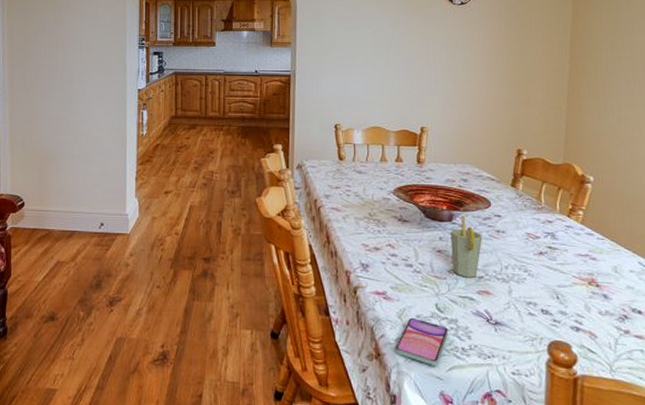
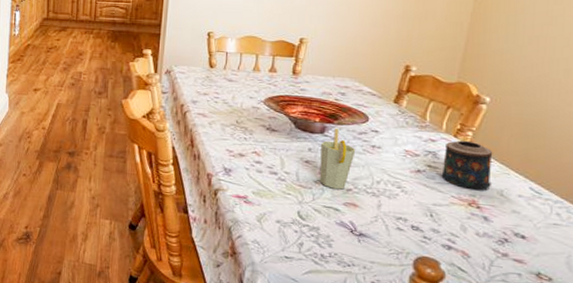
smartphone: present [396,317,449,366] -> none [252,222,309,269]
candle: none [561,219,606,268] -> present [441,140,493,190]

